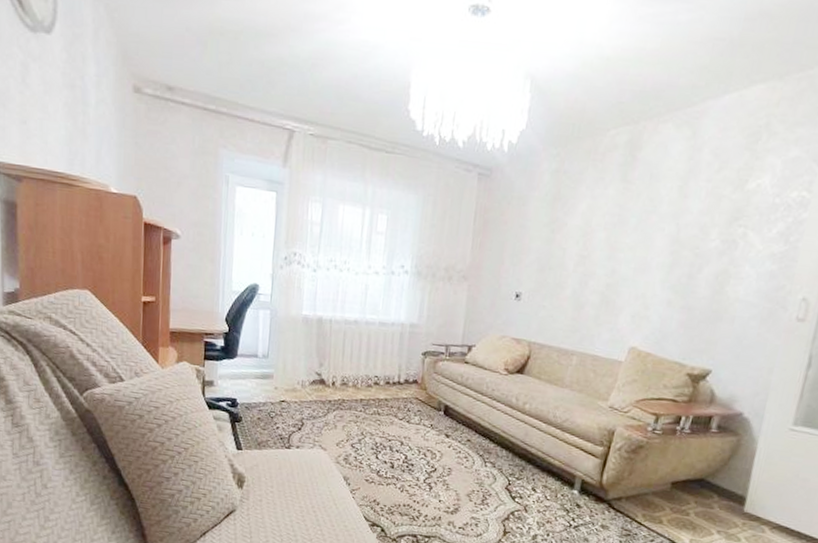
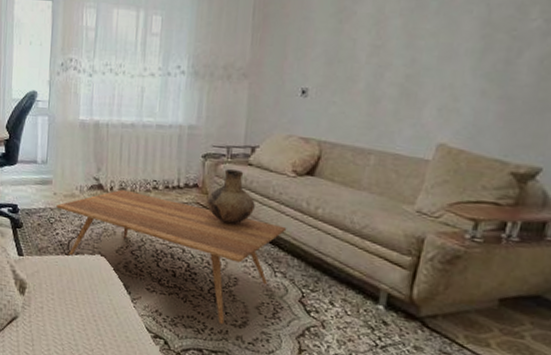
coffee table: none [277,384,498,511] -> present [56,189,287,324]
vase: none [425,366,470,419] -> present [206,169,255,224]

